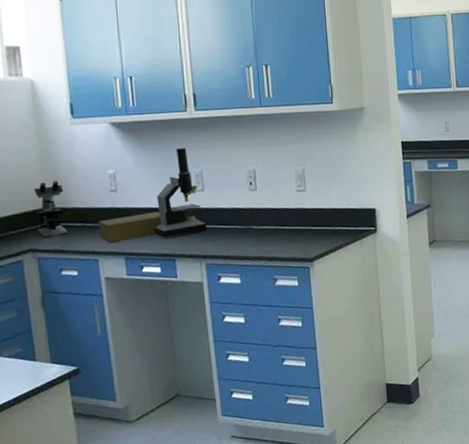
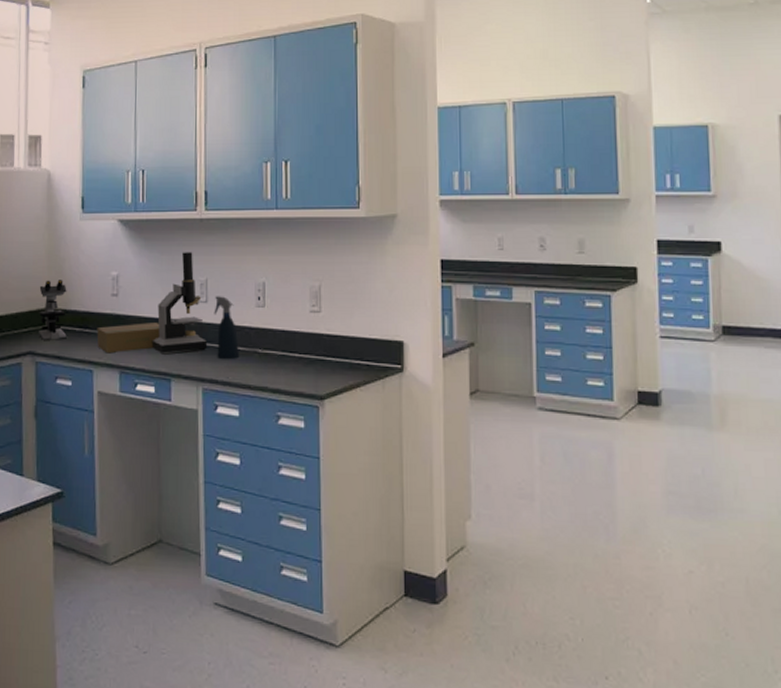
spray bottle: none [210,184,238,238] -> present [214,296,240,360]

